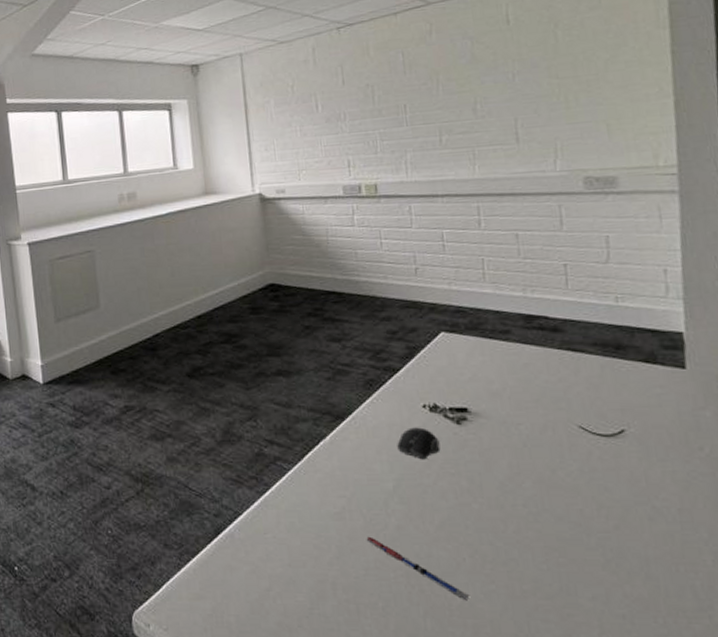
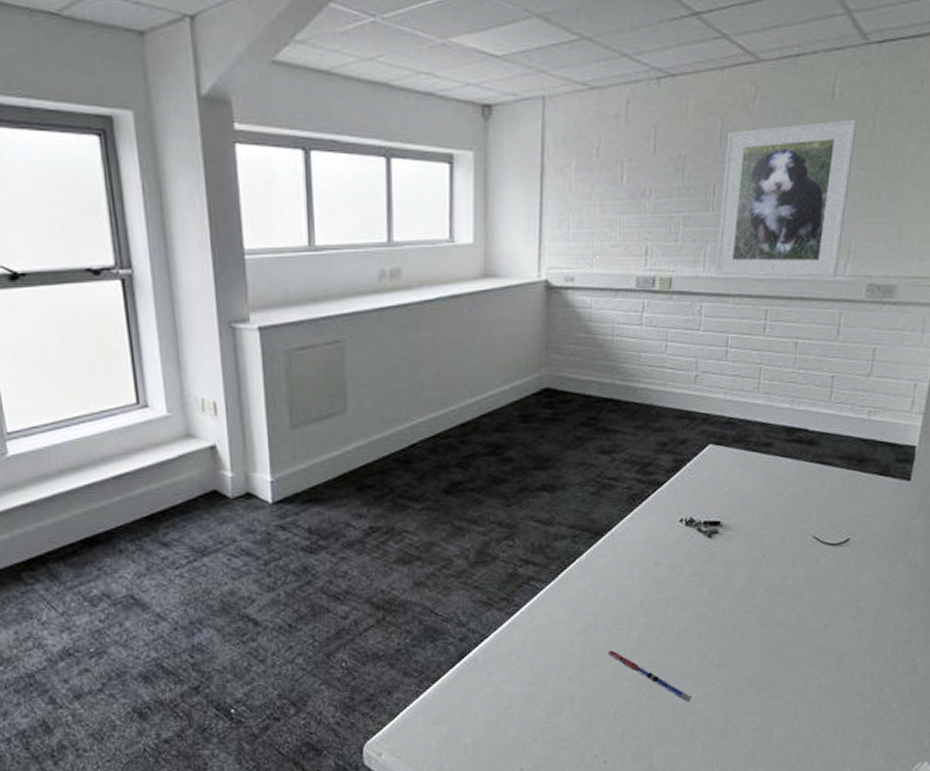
computer mouse: present [397,427,441,460] -> none [650,541,690,574]
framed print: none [409,37,547,179] -> present [715,118,858,278]

